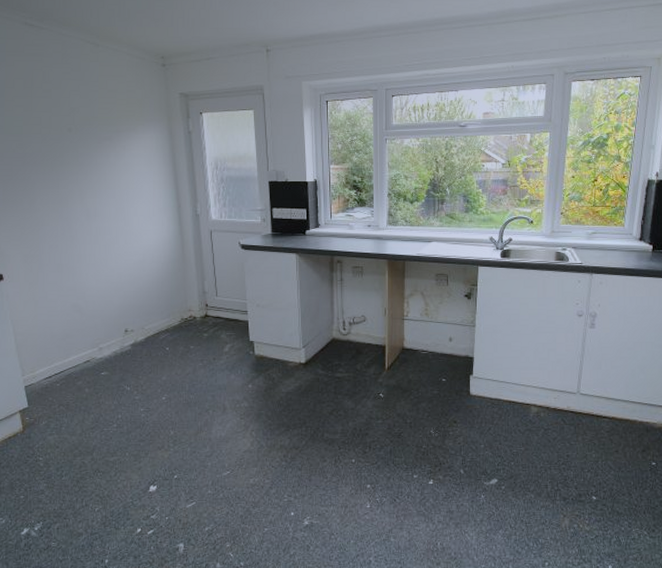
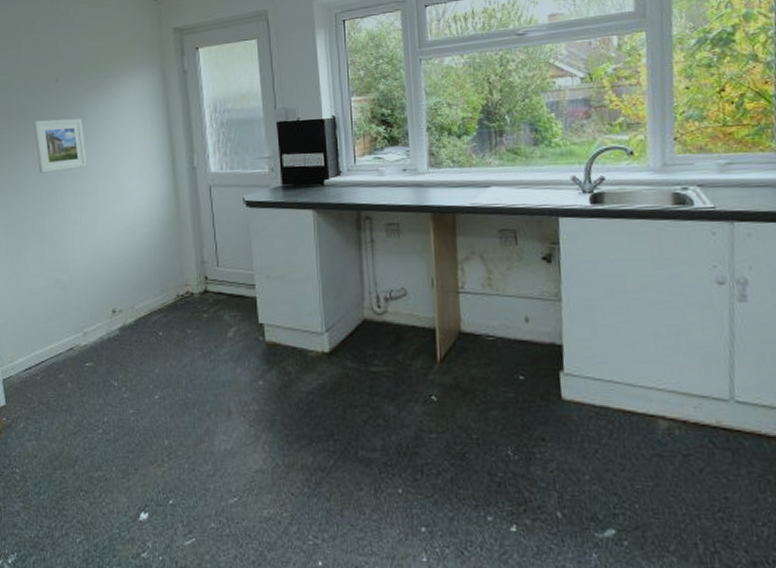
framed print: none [48,165,100,212] -> present [33,118,87,173]

